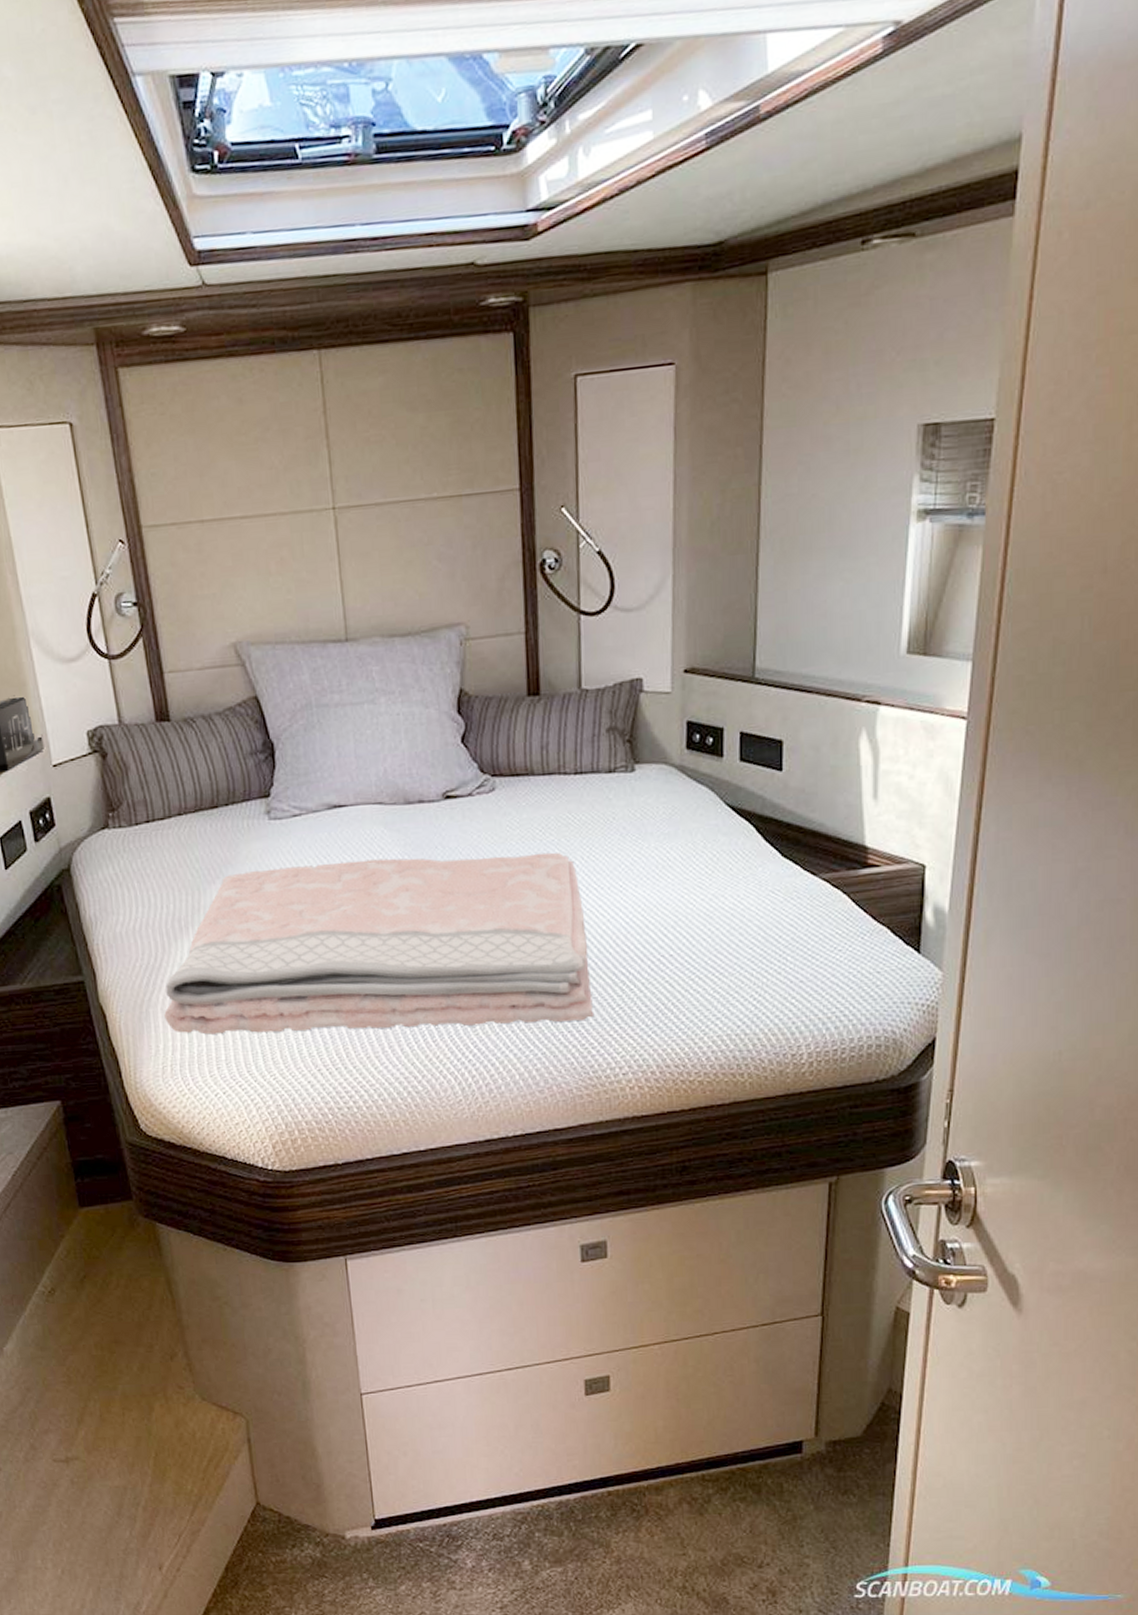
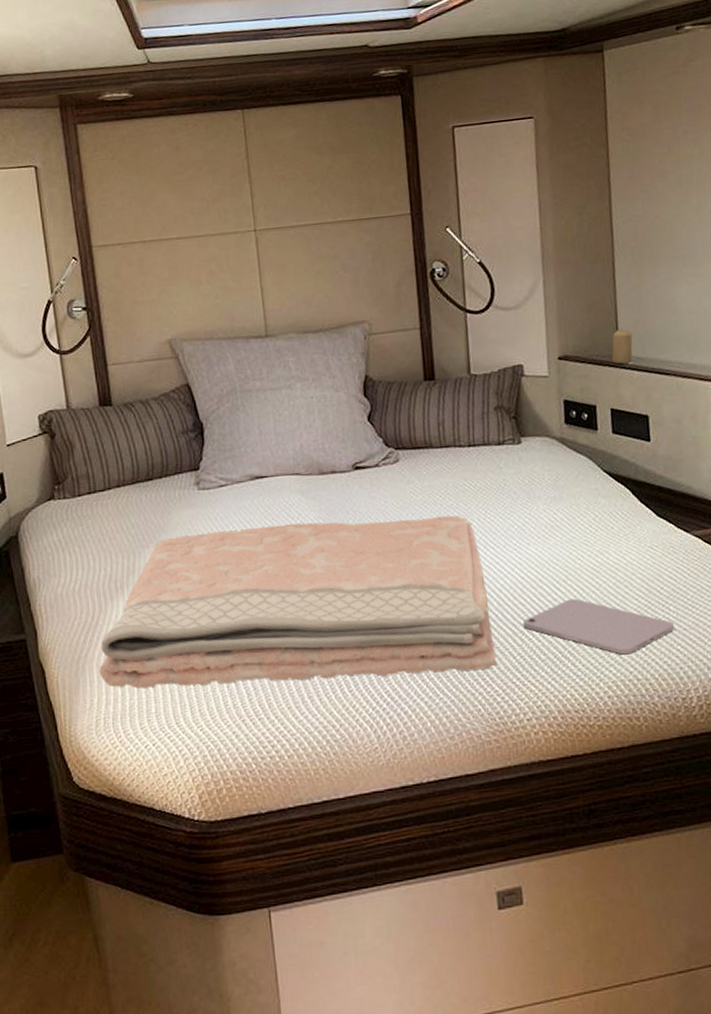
tablet: none [624,946,791,1008] -> present [523,598,675,655]
candle: none [746,636,773,679] -> present [612,329,633,364]

